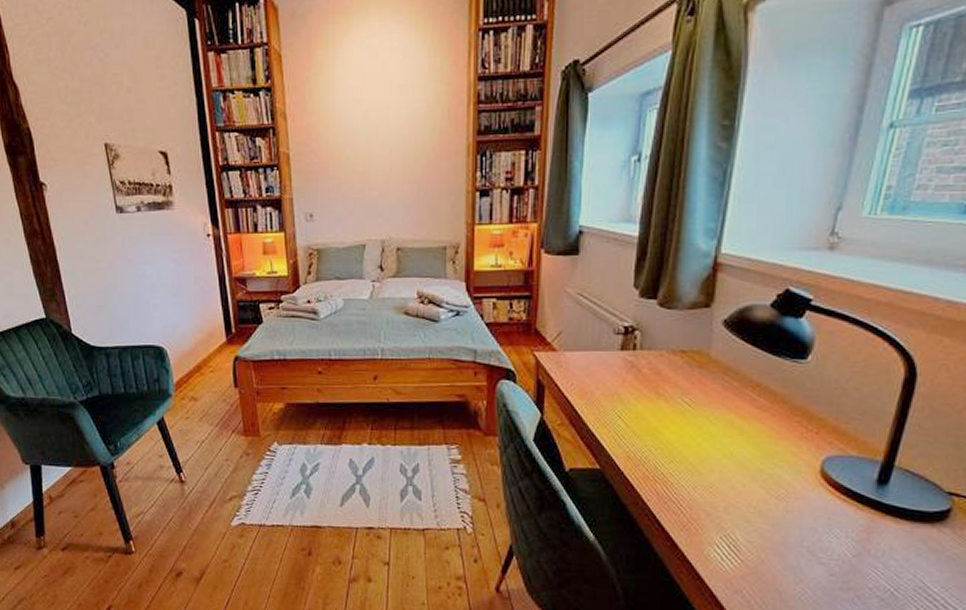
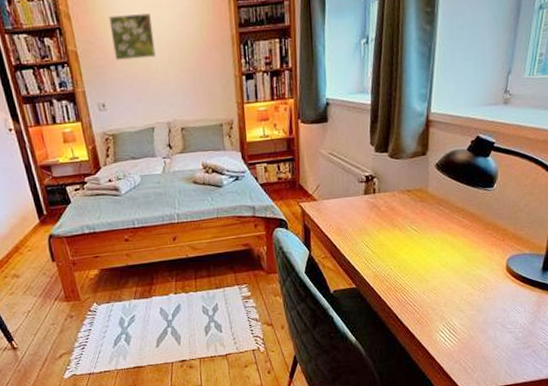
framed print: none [328,115,376,166] -> present [109,13,156,60]

